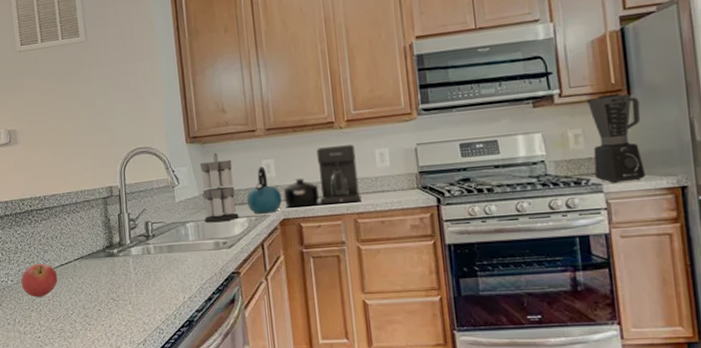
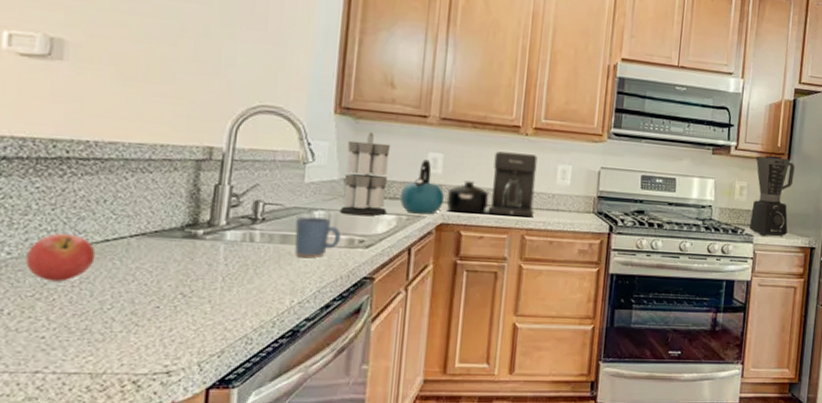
mug: none [175,228,210,261] -> present [295,217,342,257]

